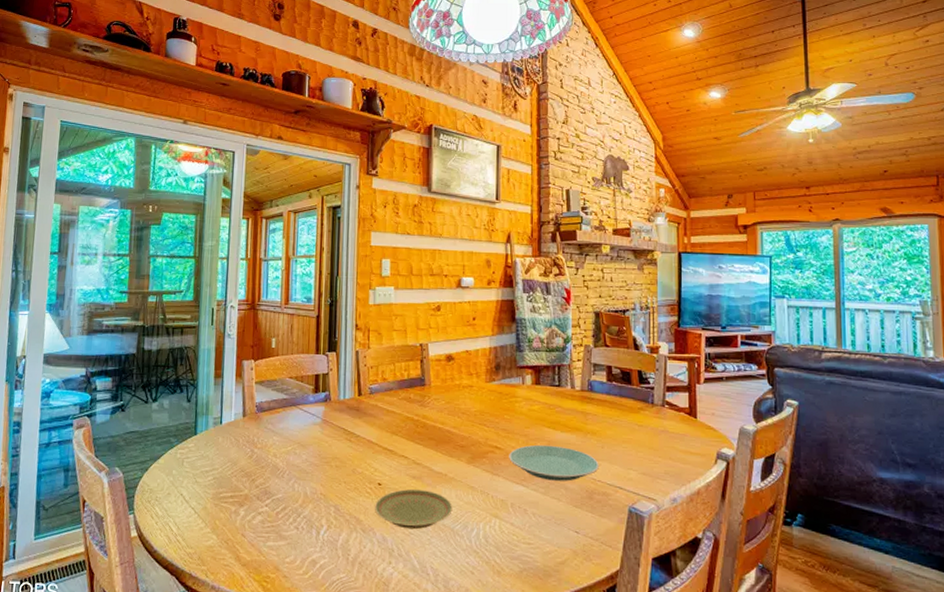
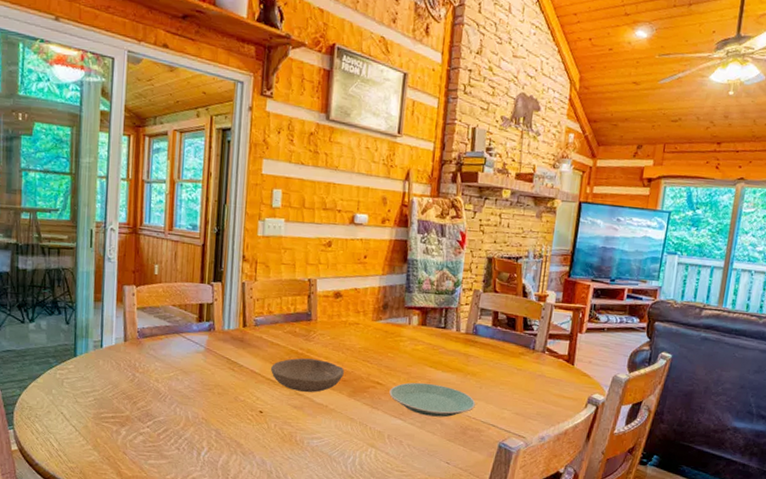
plate: present [374,488,453,530] -> none [254,417,332,455]
bowl: none [388,425,461,461] -> present [271,358,344,393]

